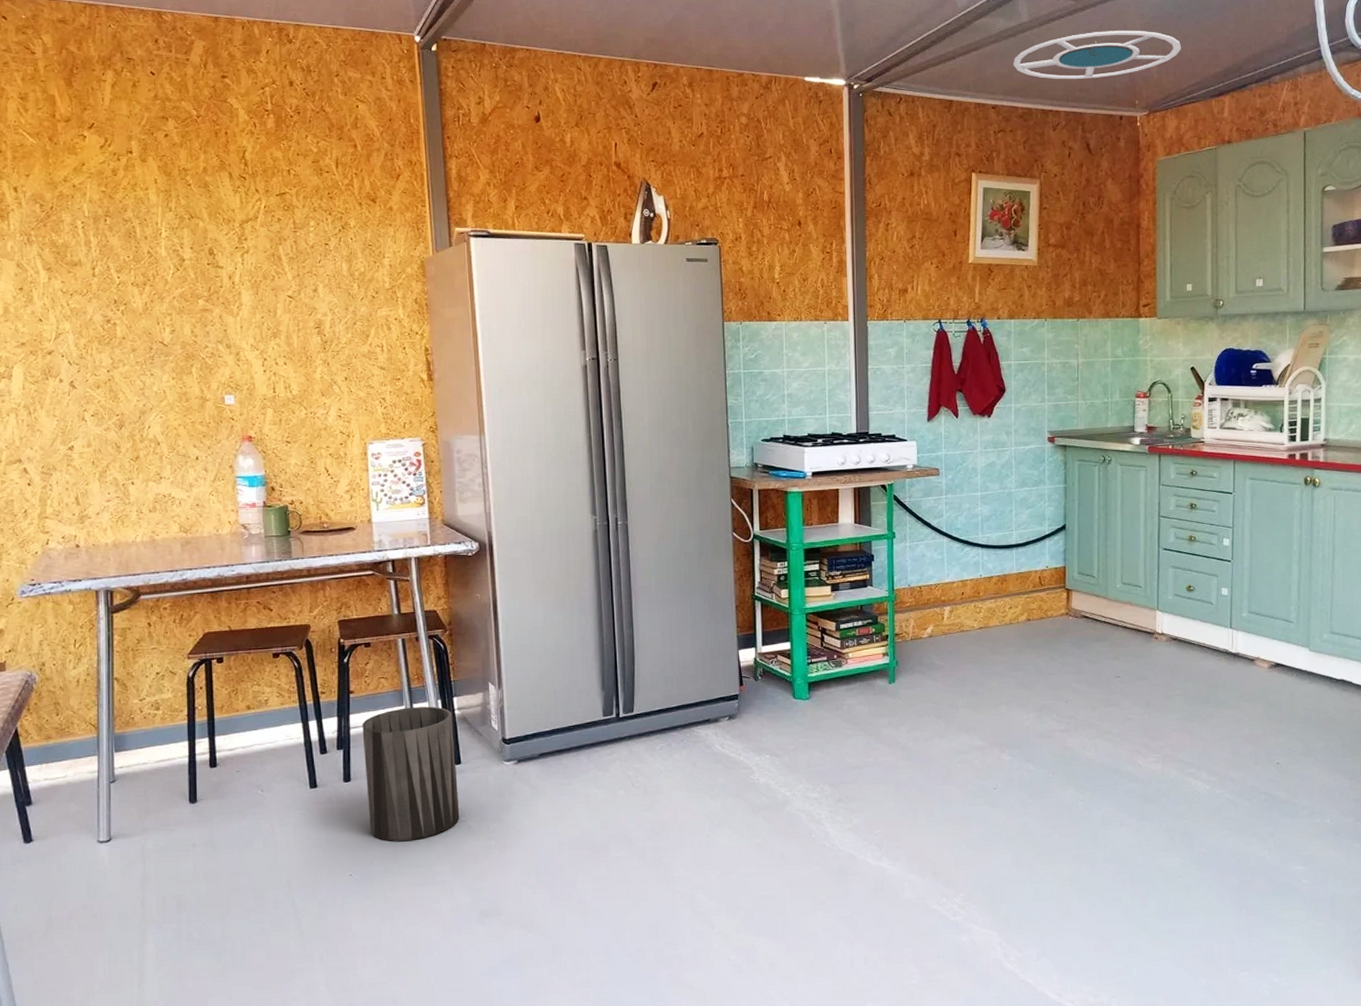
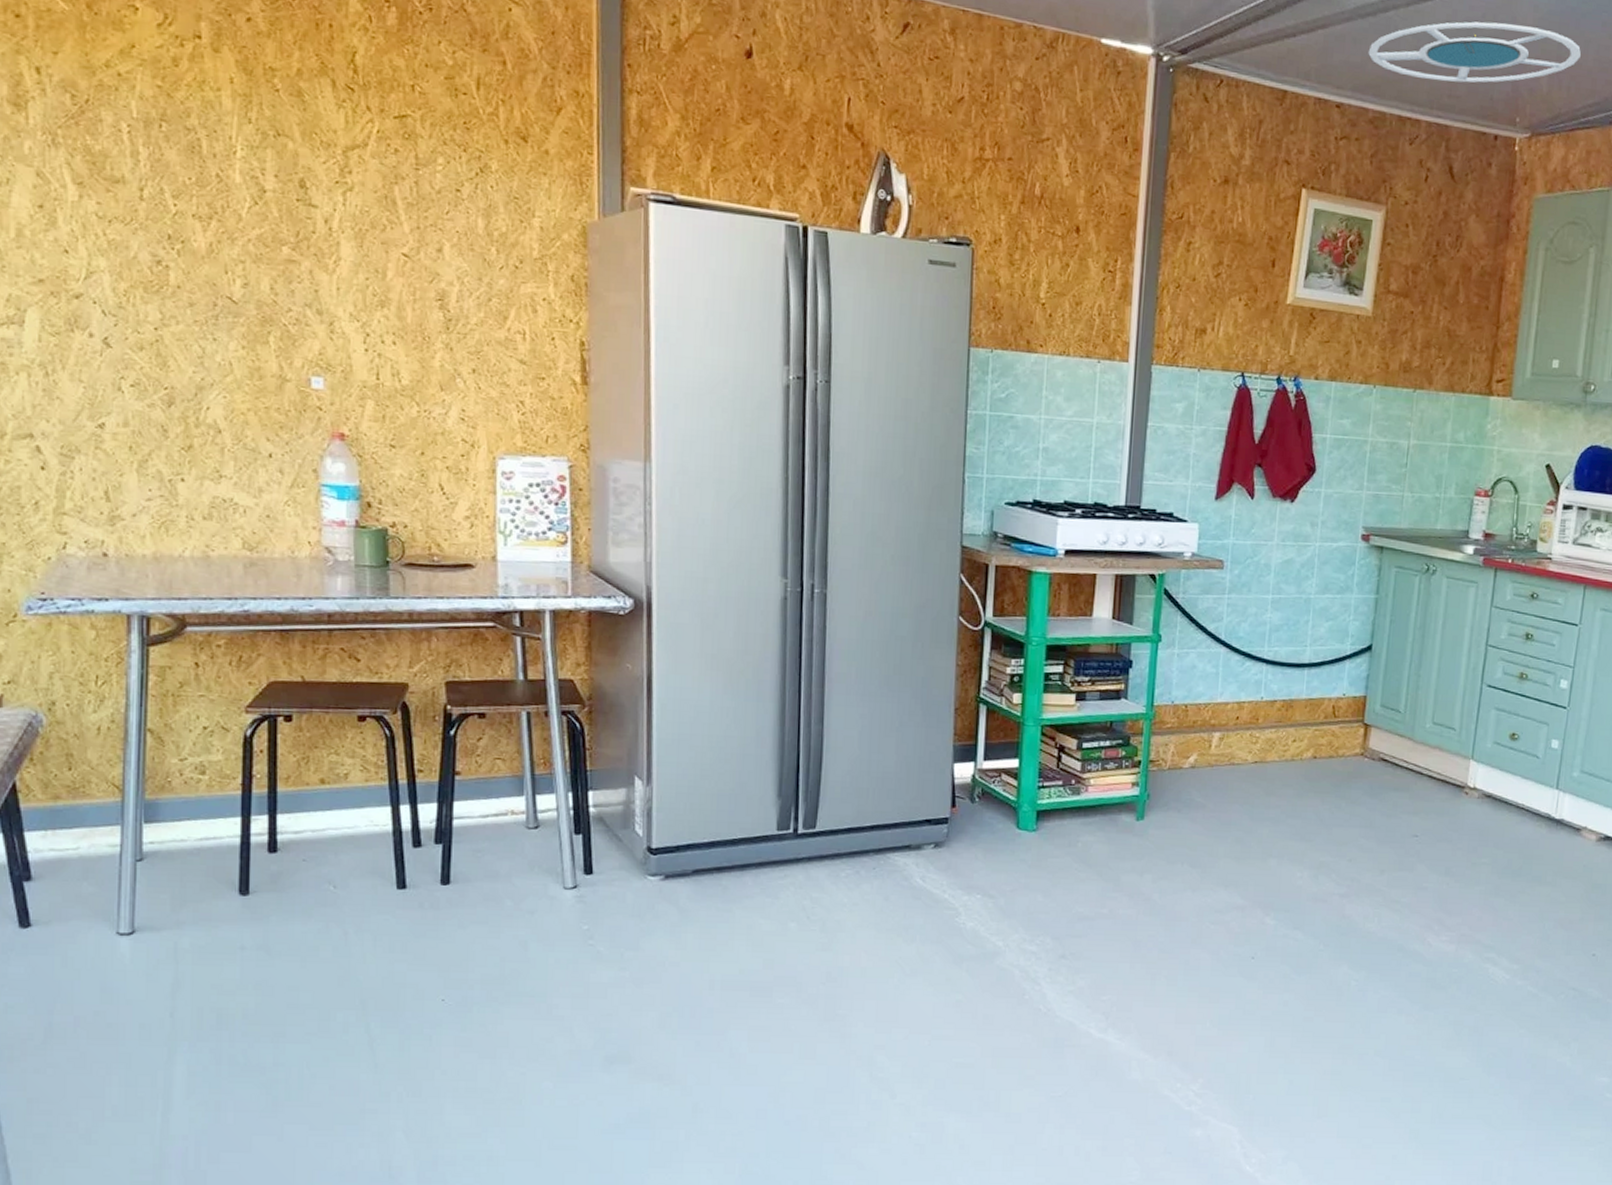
trash can: present [362,706,460,841] -> none [468,798,587,963]

